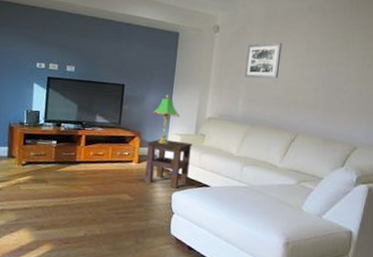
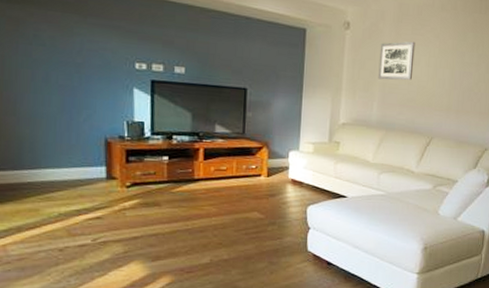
side table: present [144,139,193,189] -> none [276,148,327,202]
table lamp: present [152,94,180,144] -> none [280,99,312,154]

